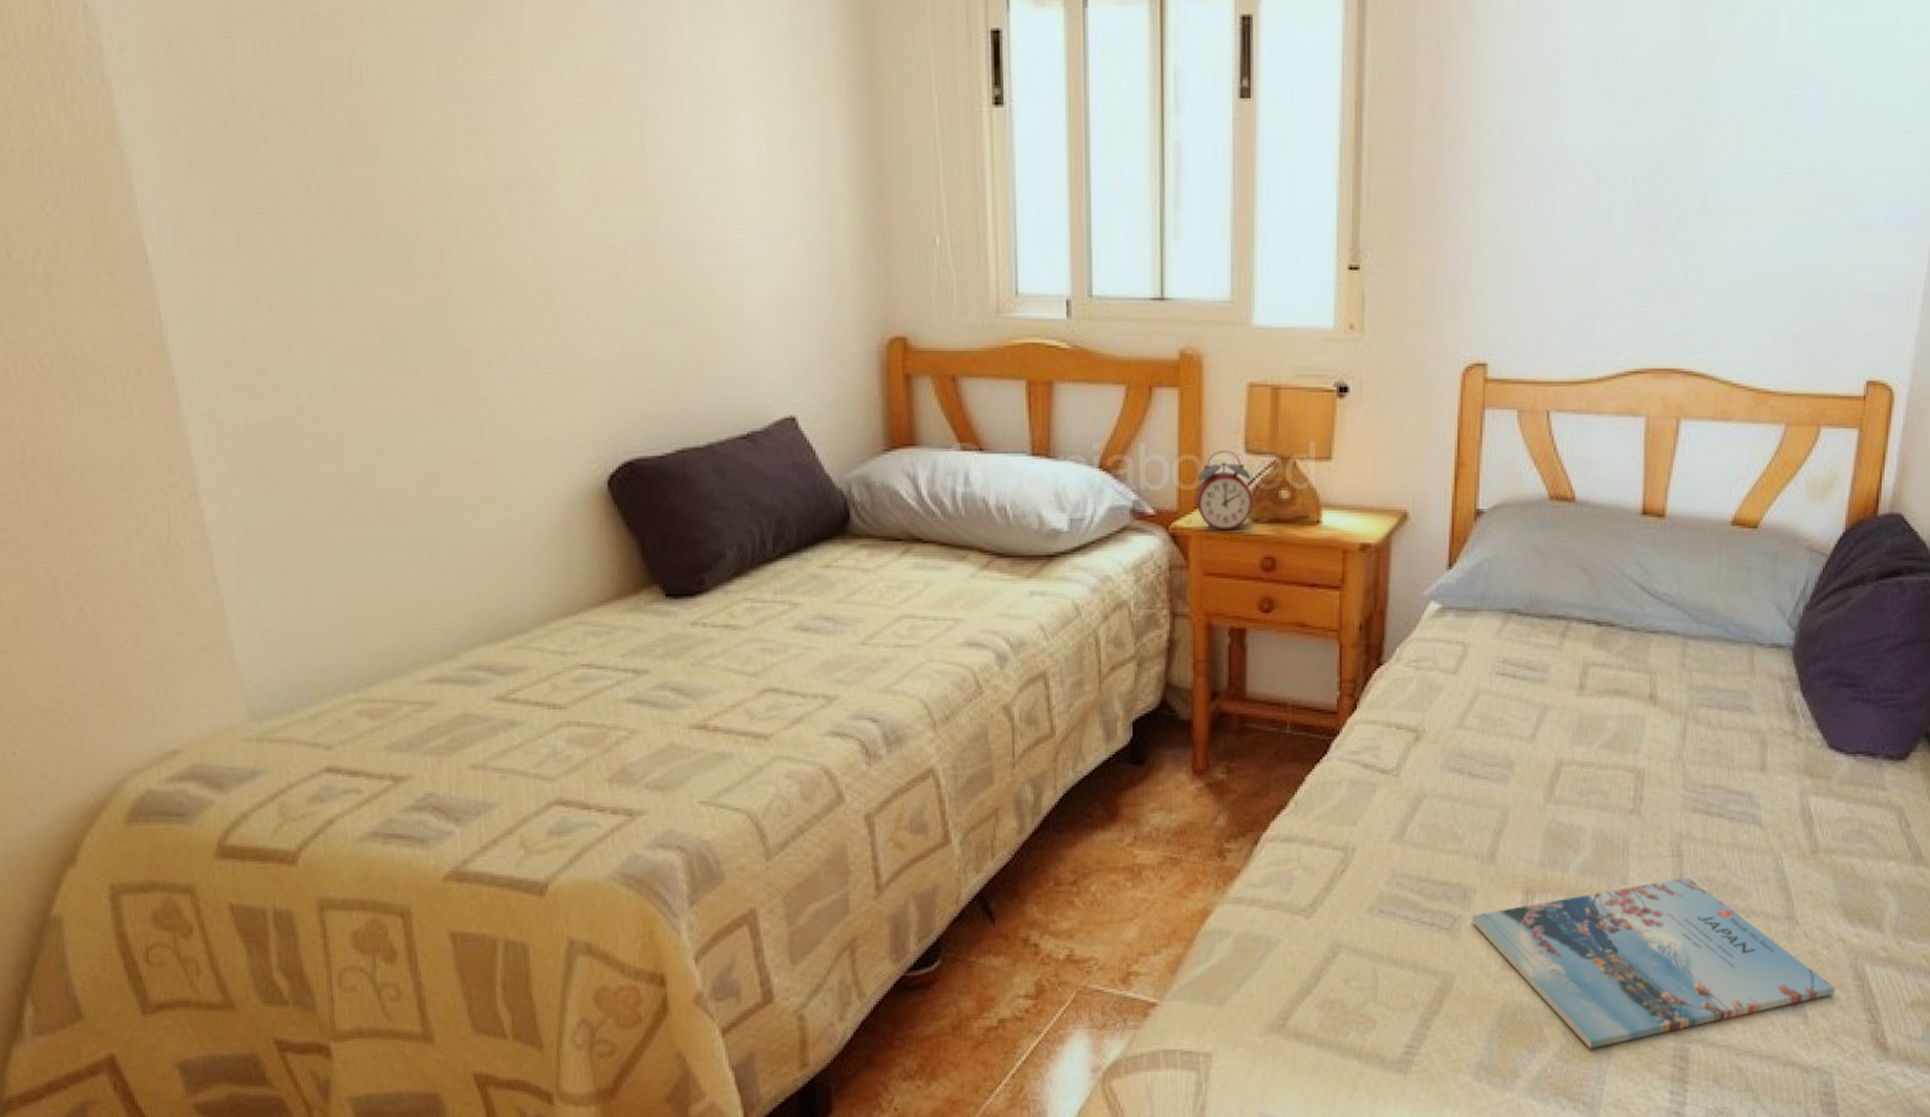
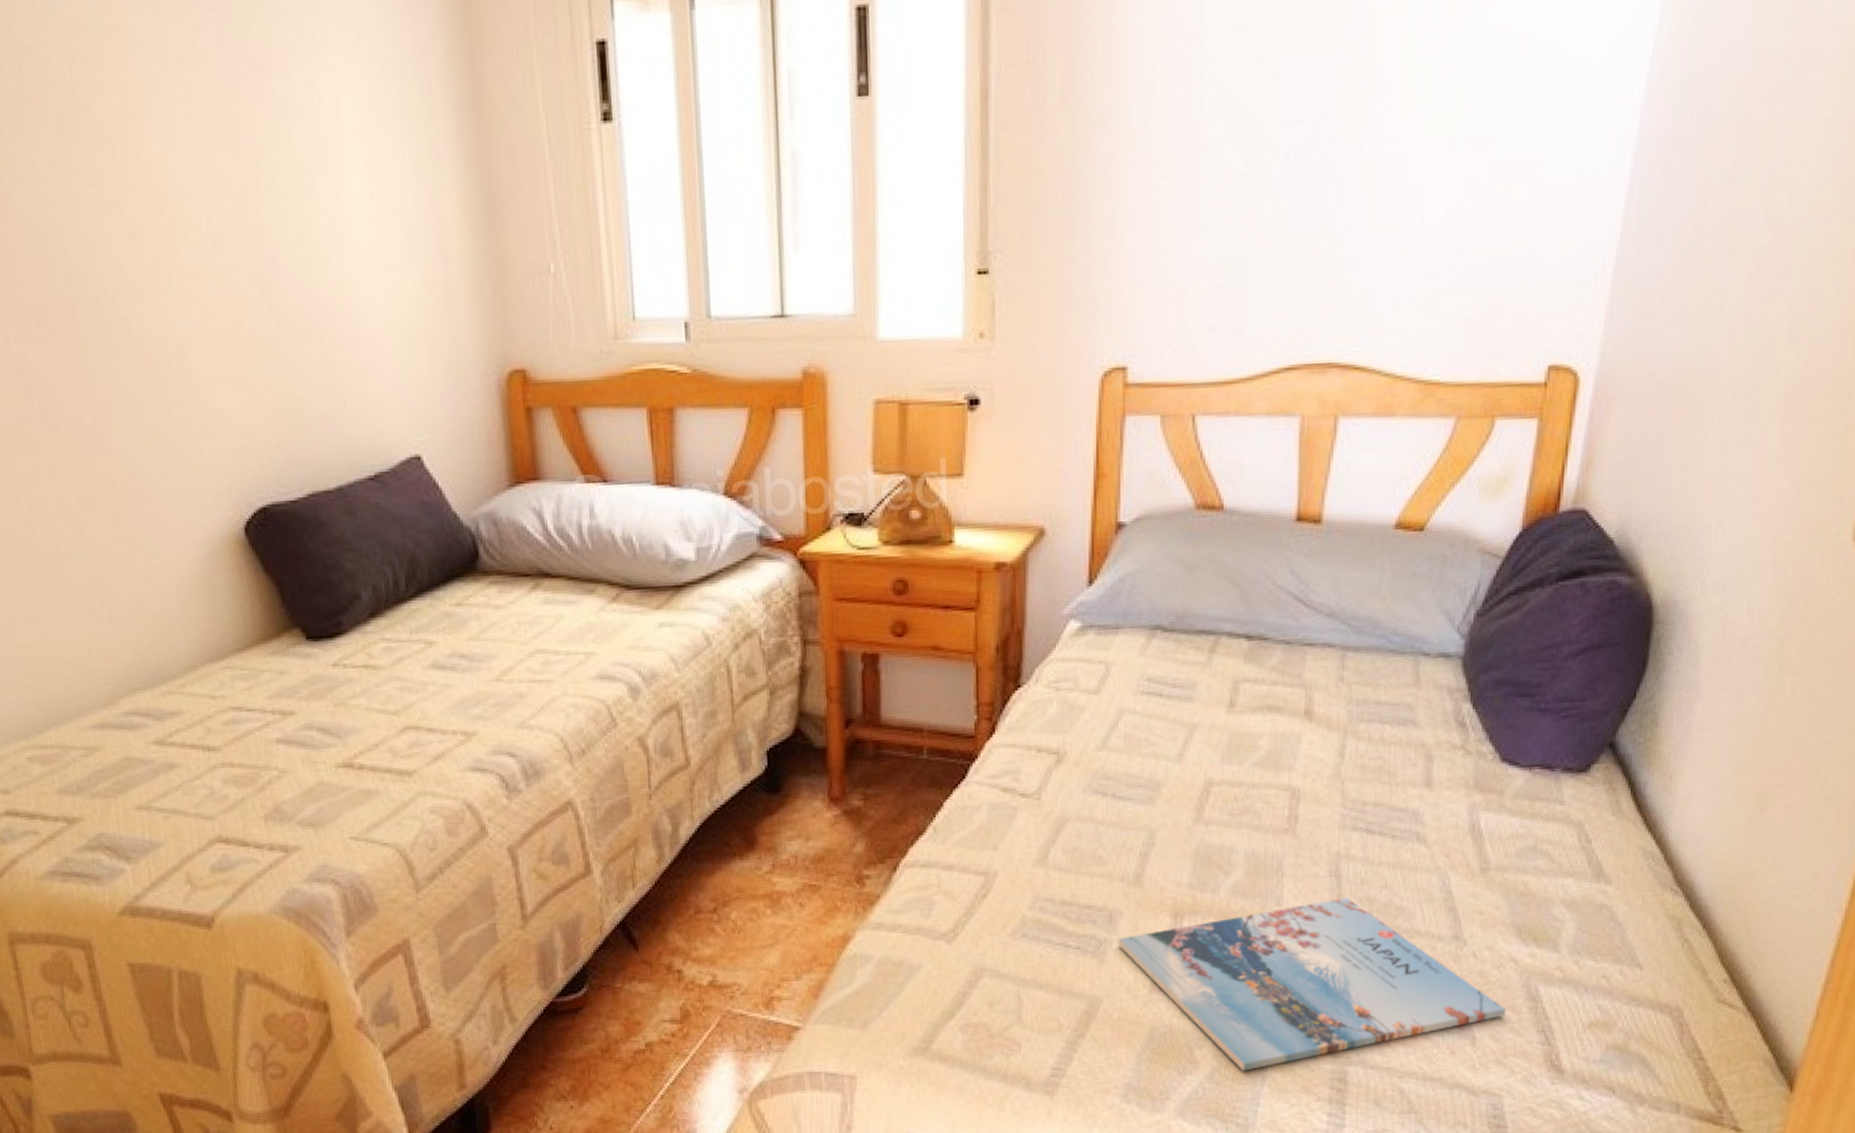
alarm clock: present [1195,450,1253,531] -> none [823,470,883,555]

